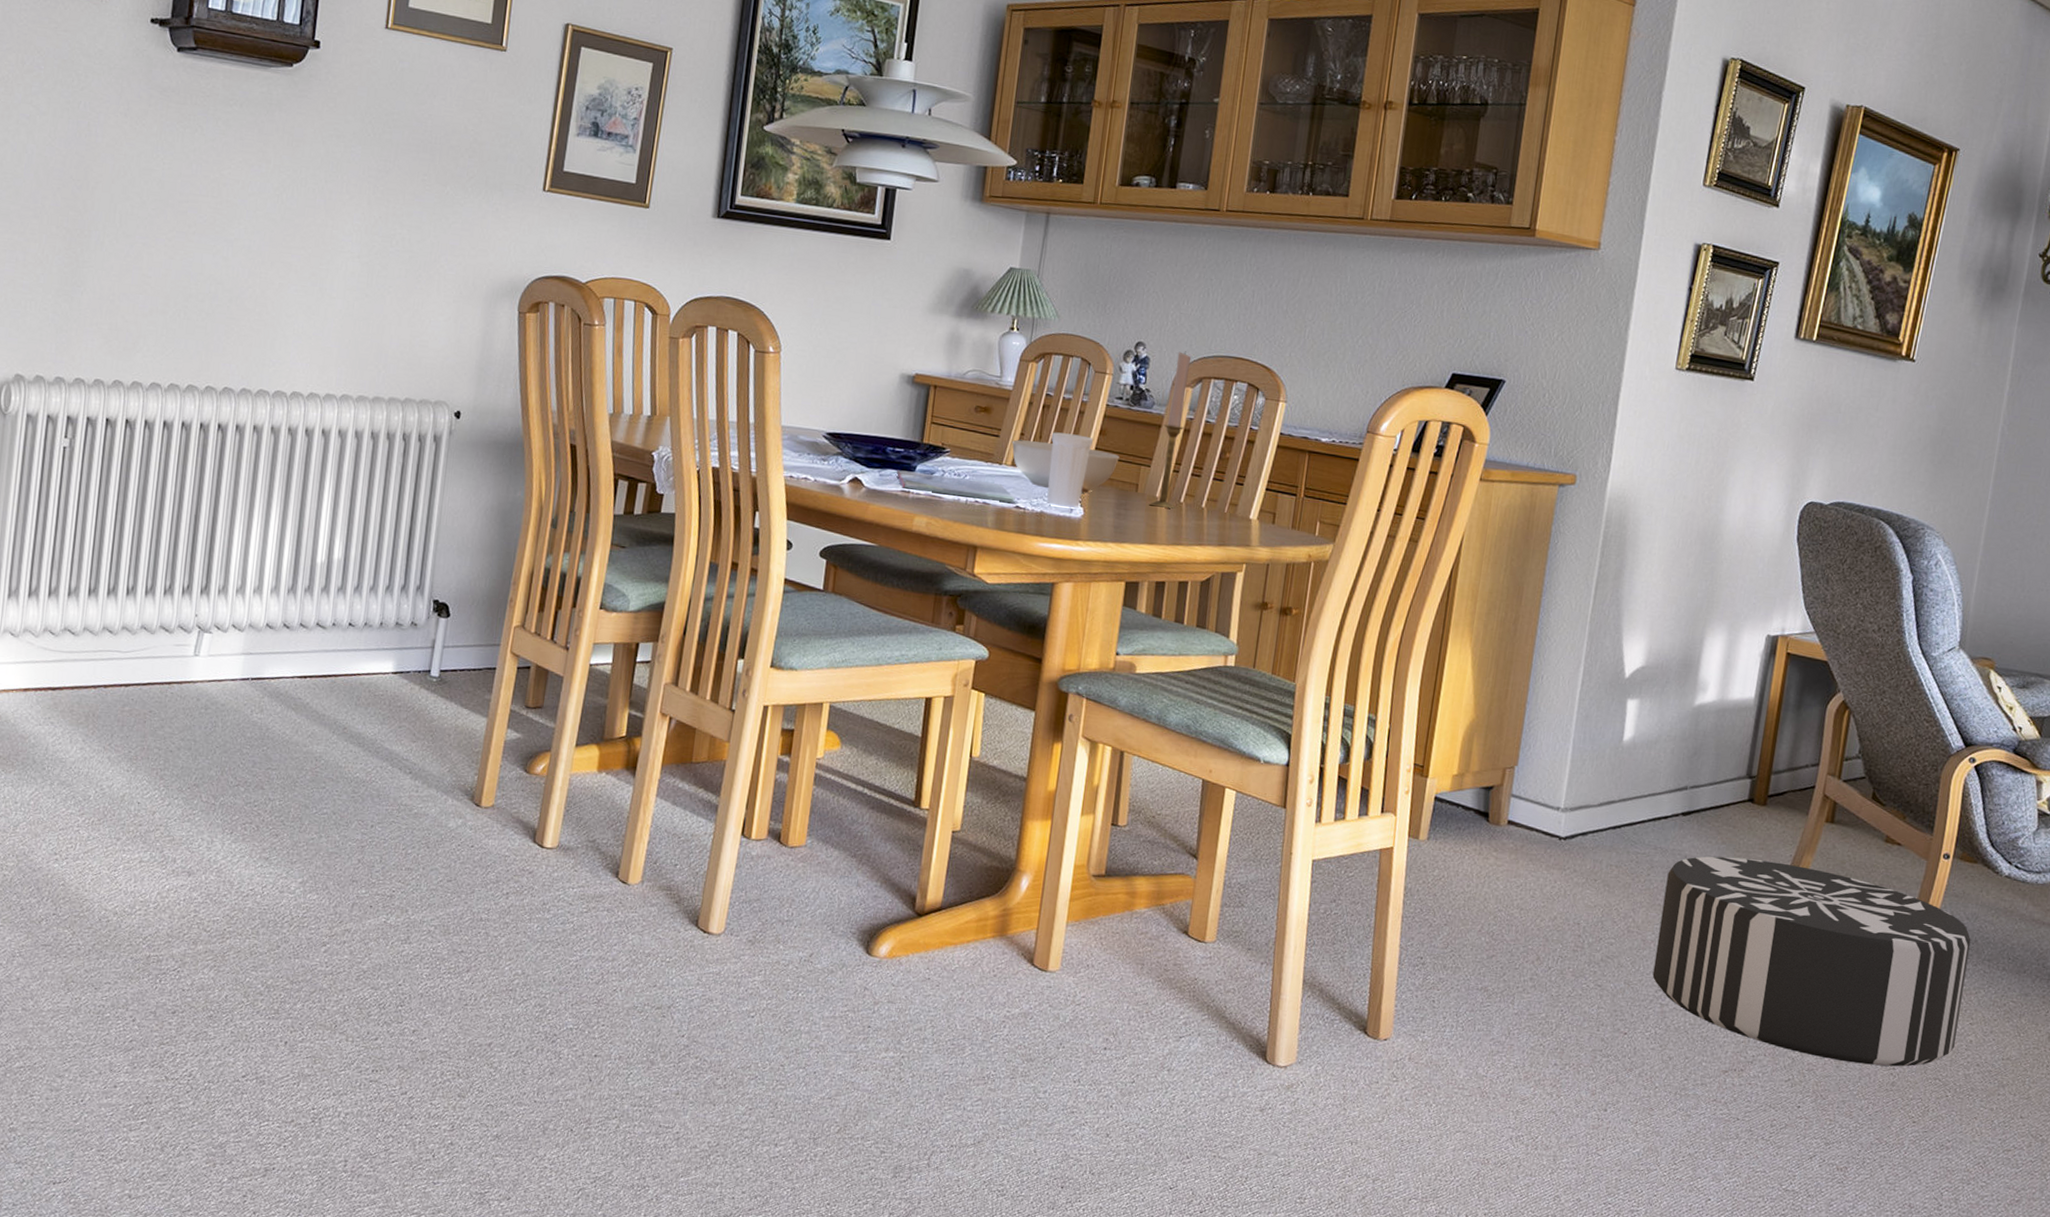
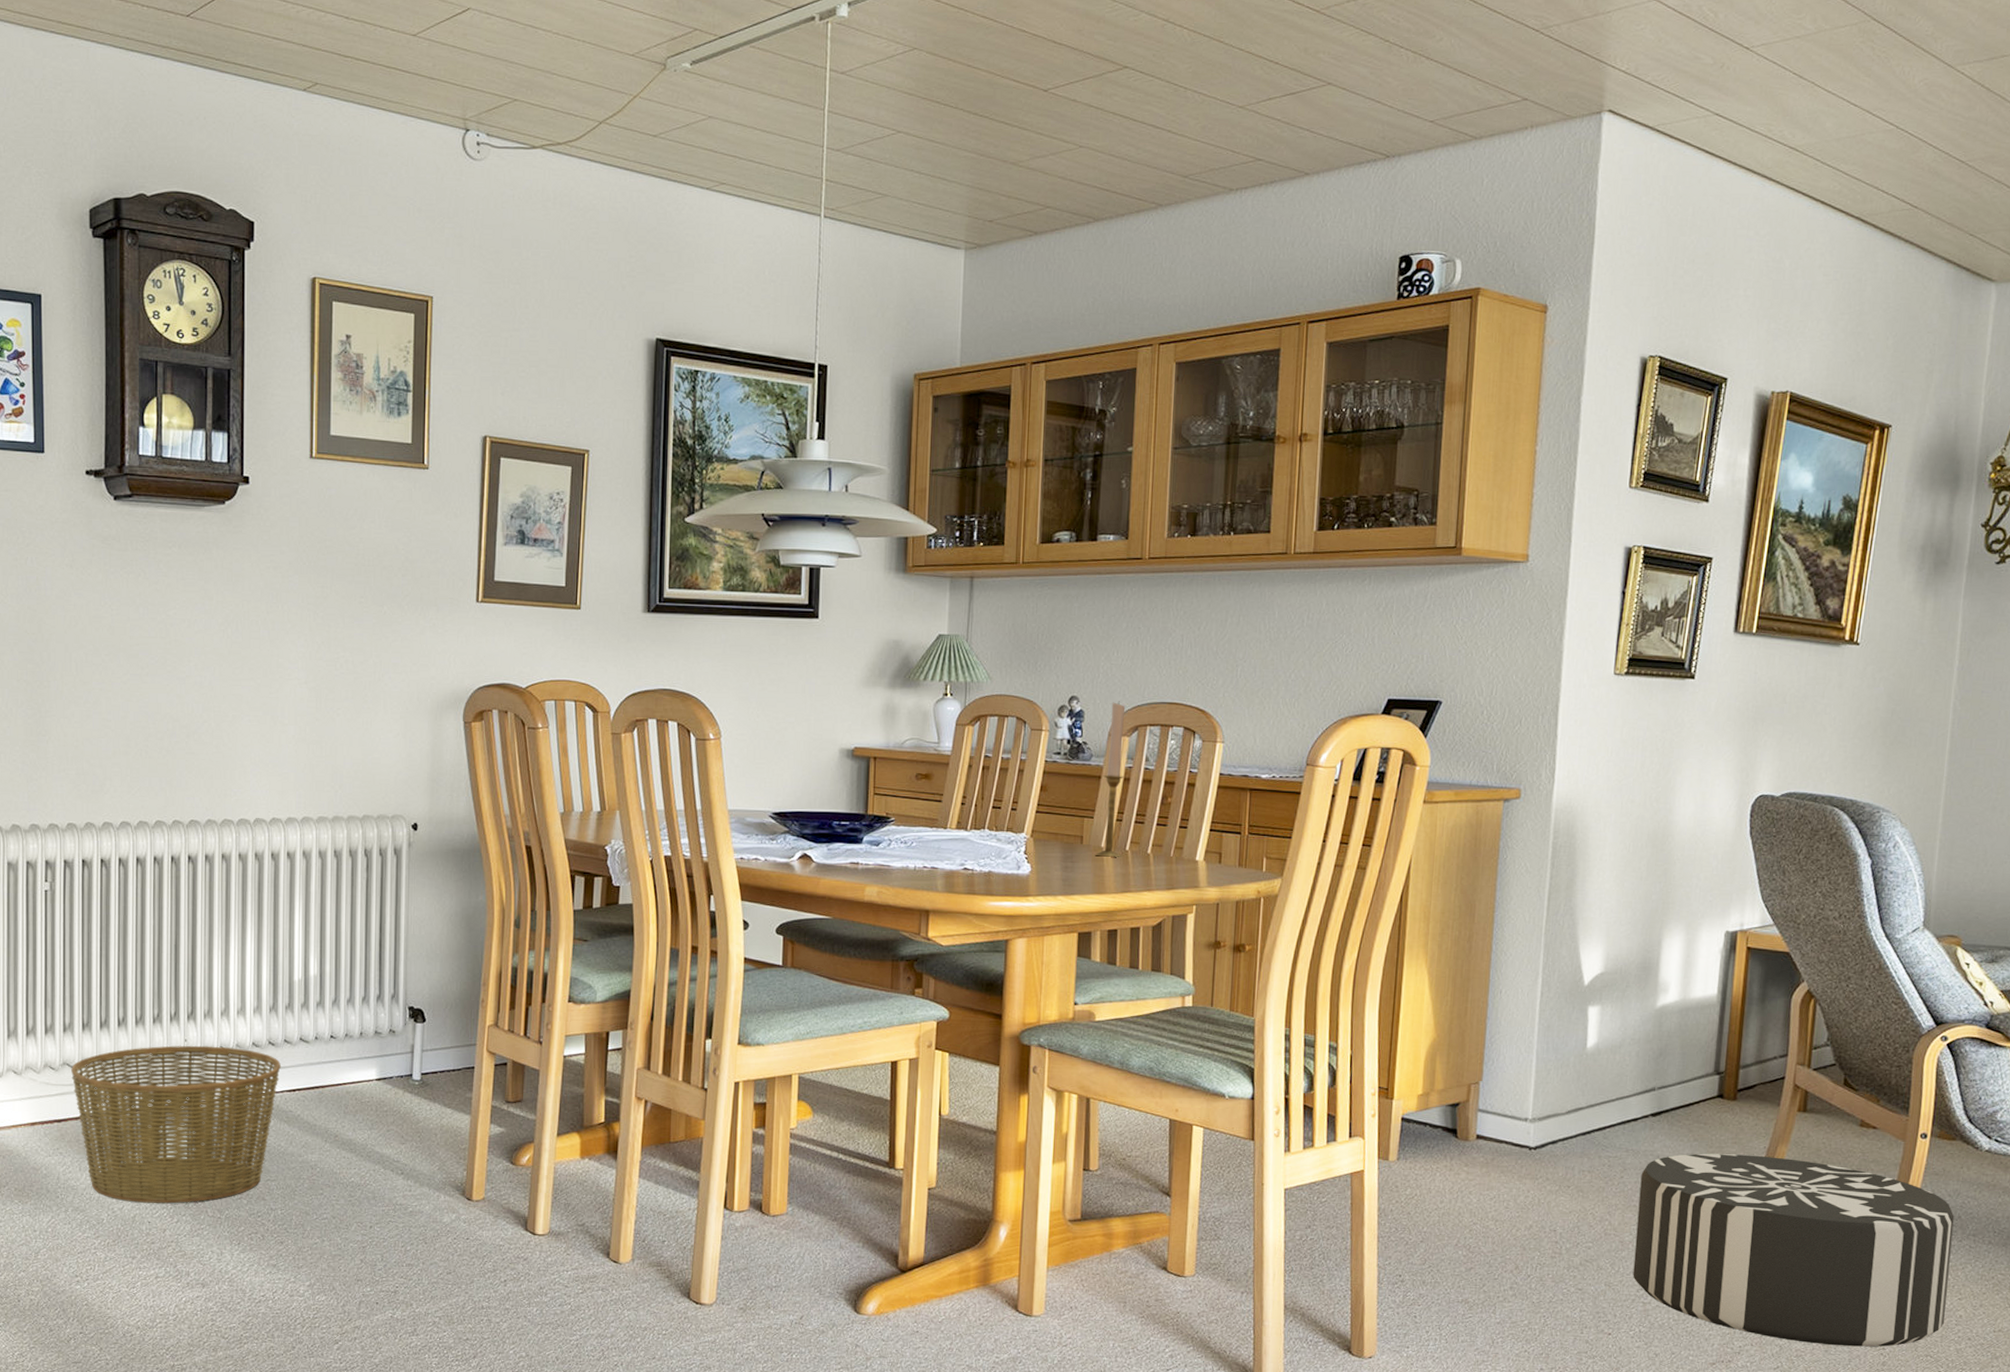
basket: none [71,619,295,786] -> present [71,1045,282,1204]
magazine: present [896,470,1015,503] -> none [844,843,963,865]
bowl: present [1011,439,1120,494] -> none [954,802,1062,850]
cup: present [1046,432,1094,509] -> none [993,792,1035,866]

